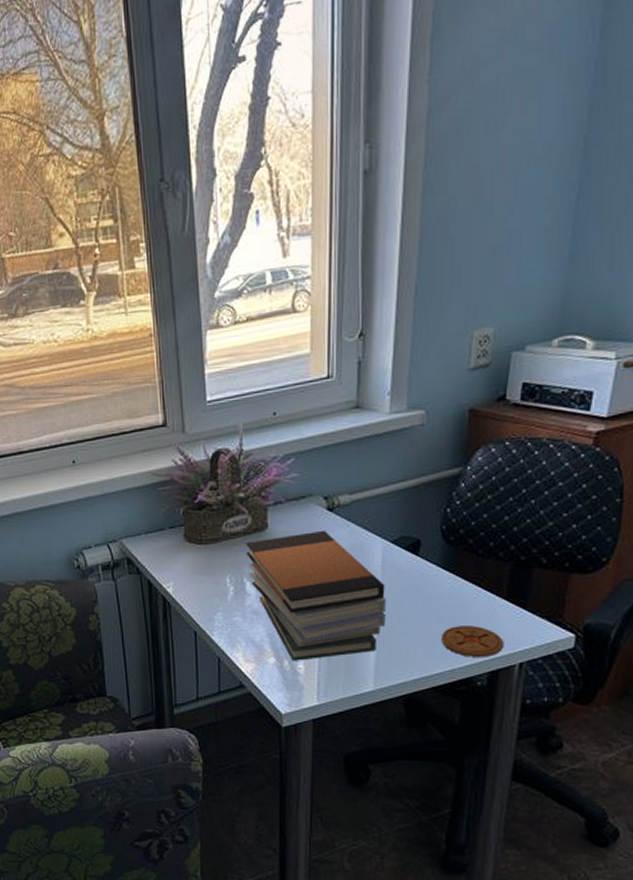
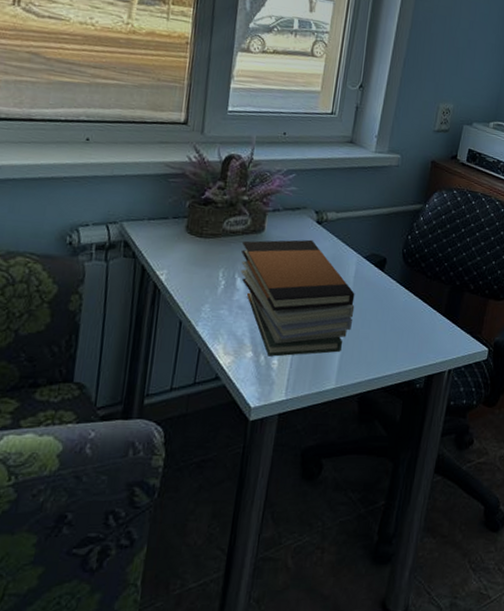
coaster: present [442,625,504,657] -> none [393,334,439,363]

